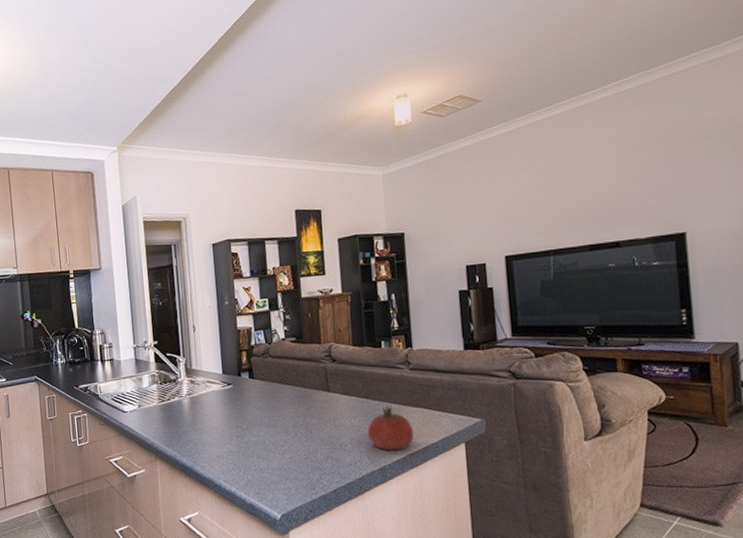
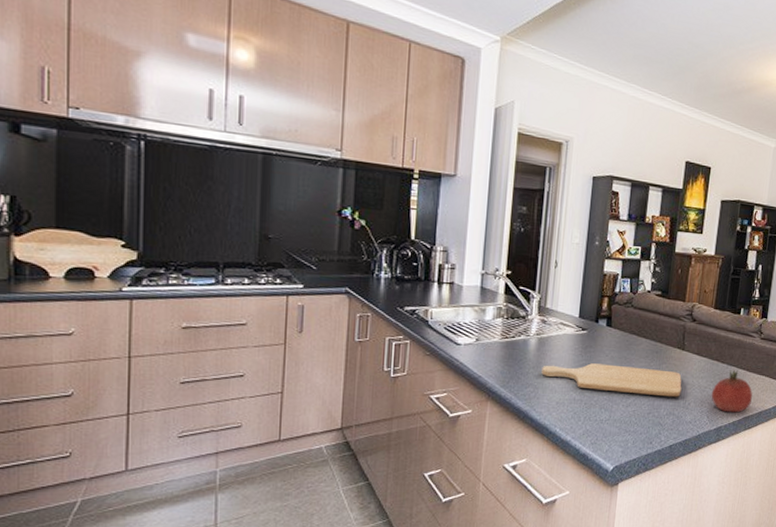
chopping board: none [198,414,335,441] -> present [541,363,682,397]

